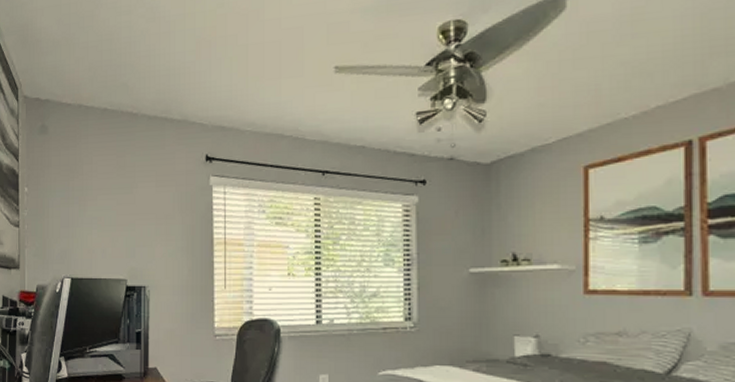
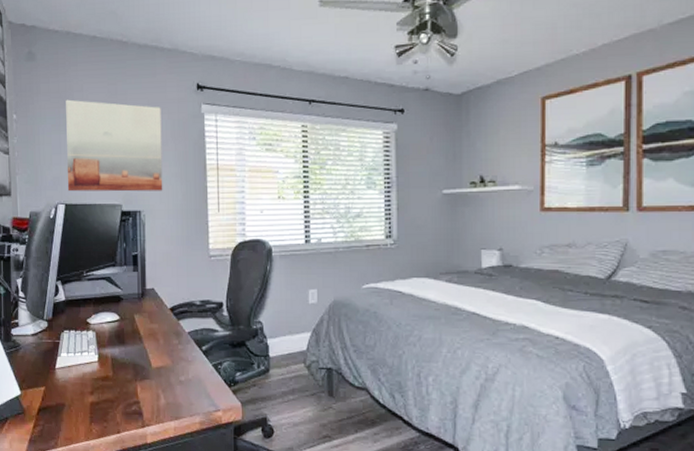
wall art: none [74,172,169,266] -> present [66,99,163,192]

